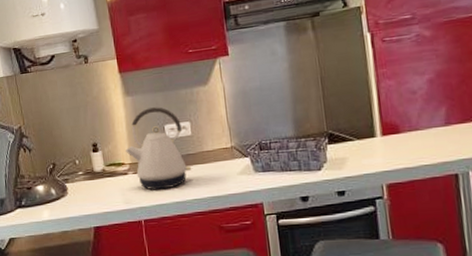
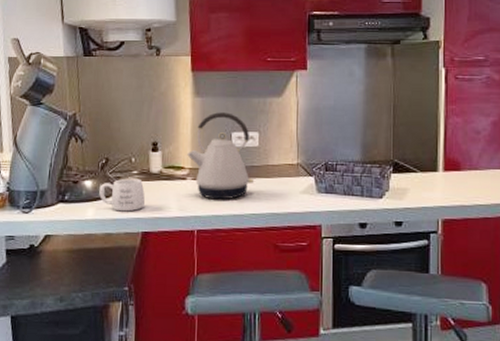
mug: none [51,178,94,211] -> present [99,178,146,212]

